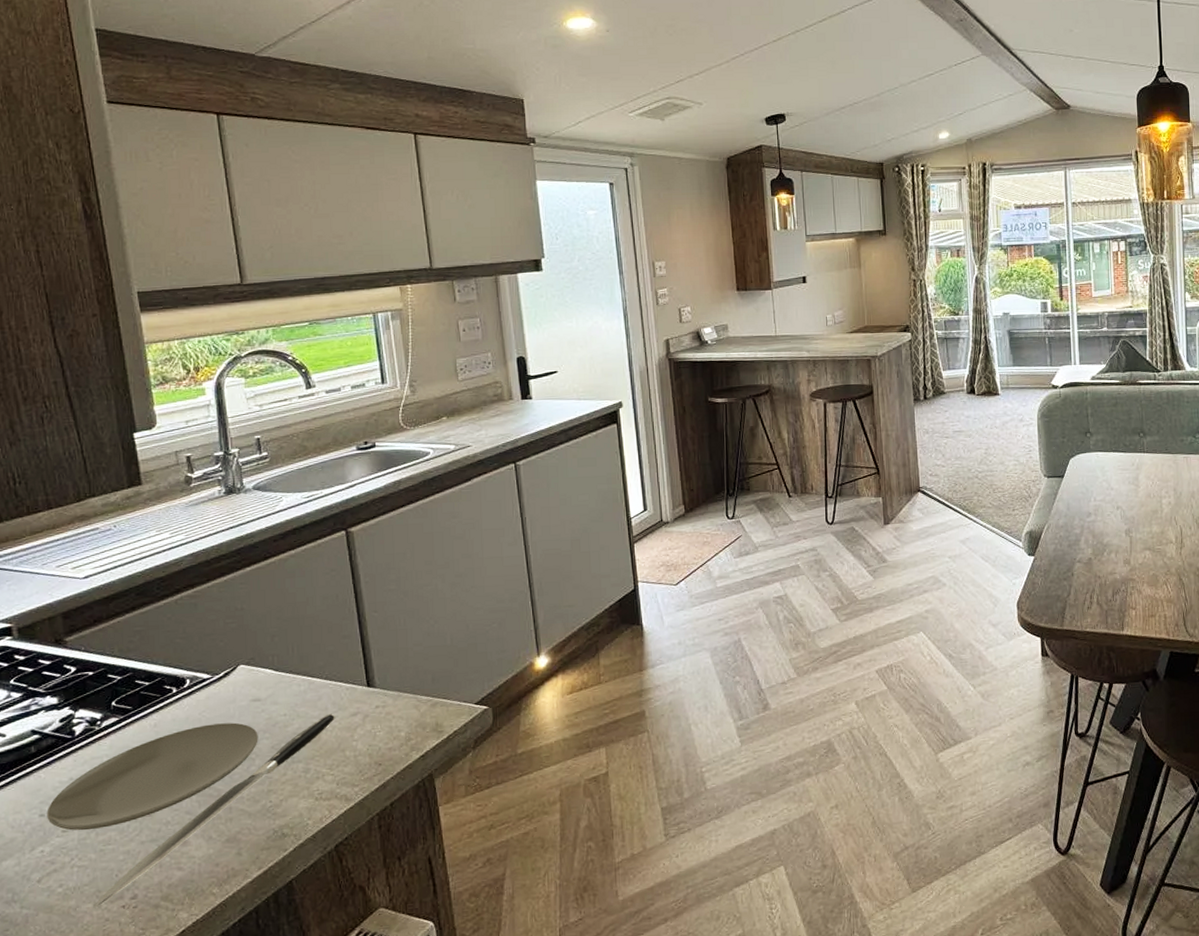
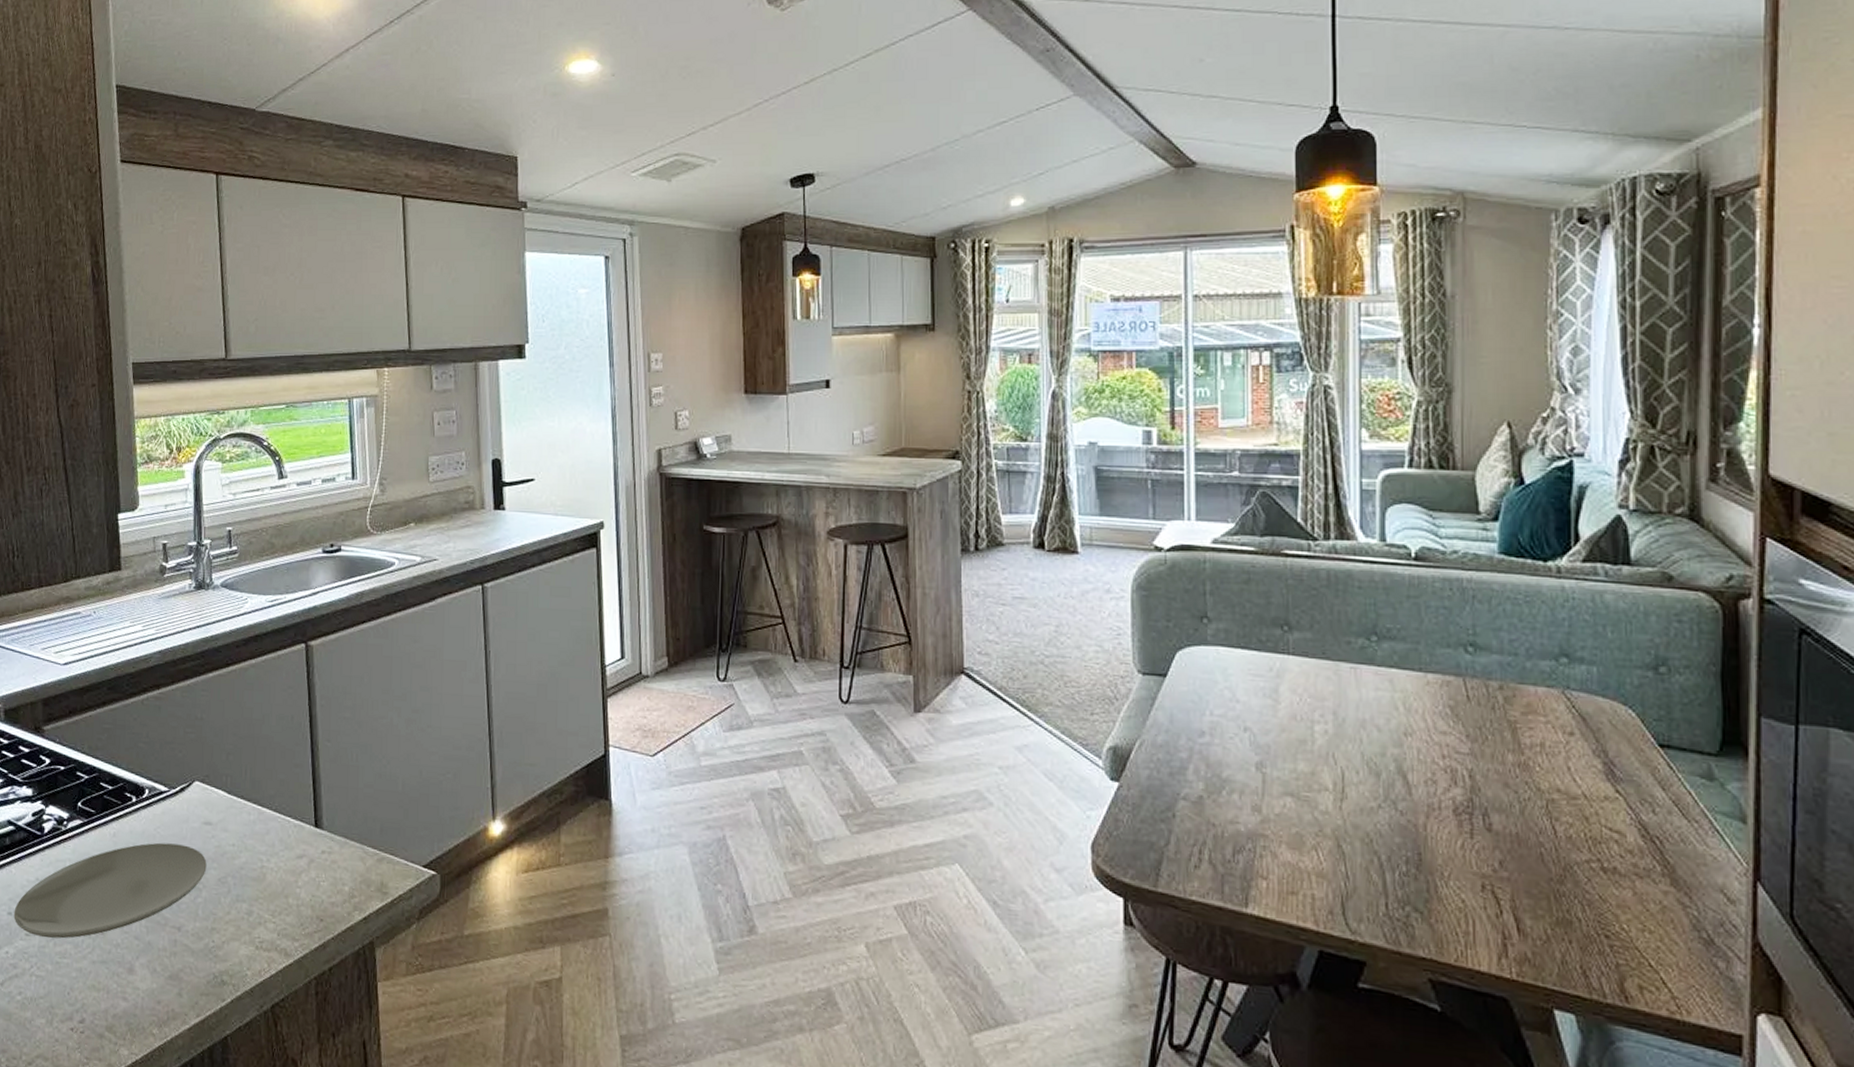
knife: present [93,713,336,908] -> none [46,851,282,1025]

